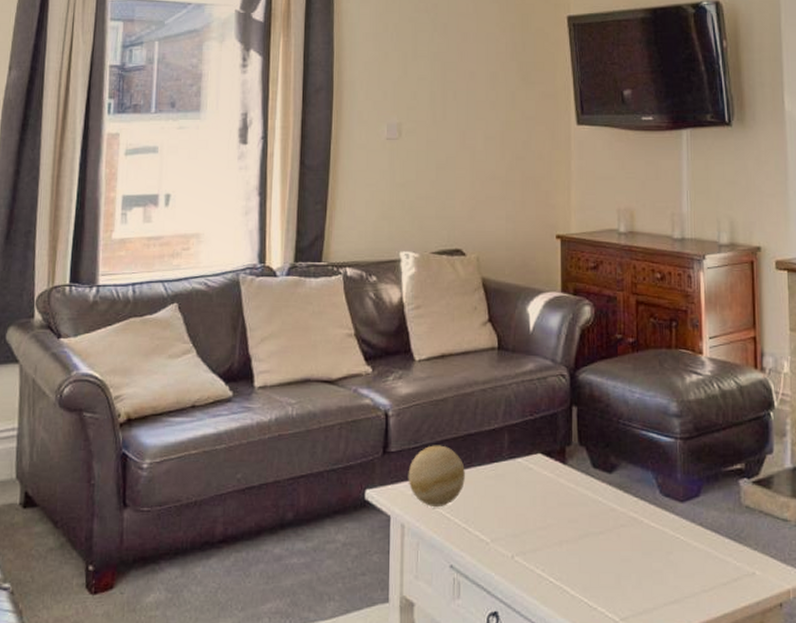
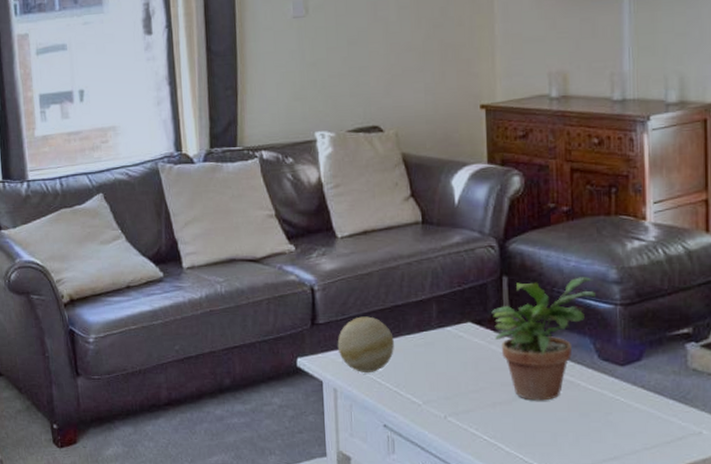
potted plant: none [561,409,658,539] -> present [491,277,595,401]

